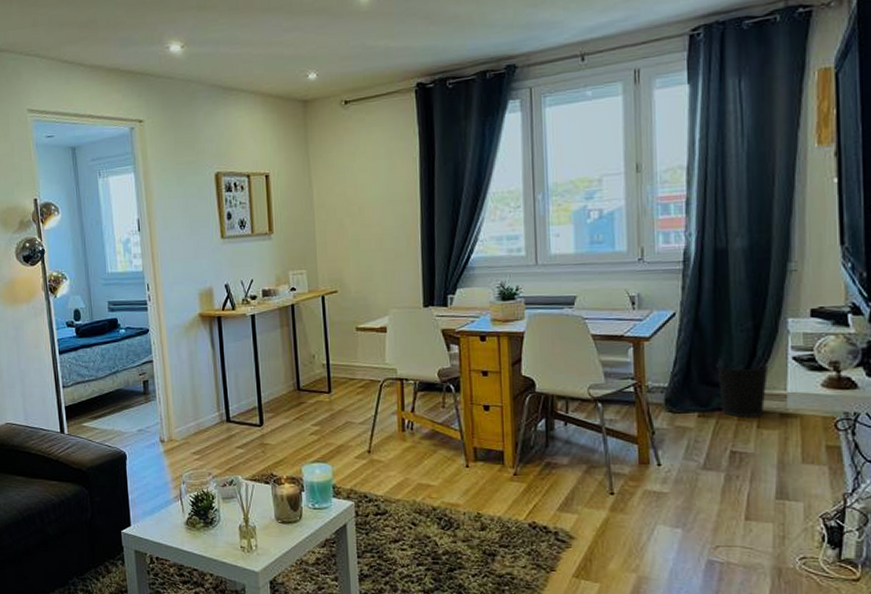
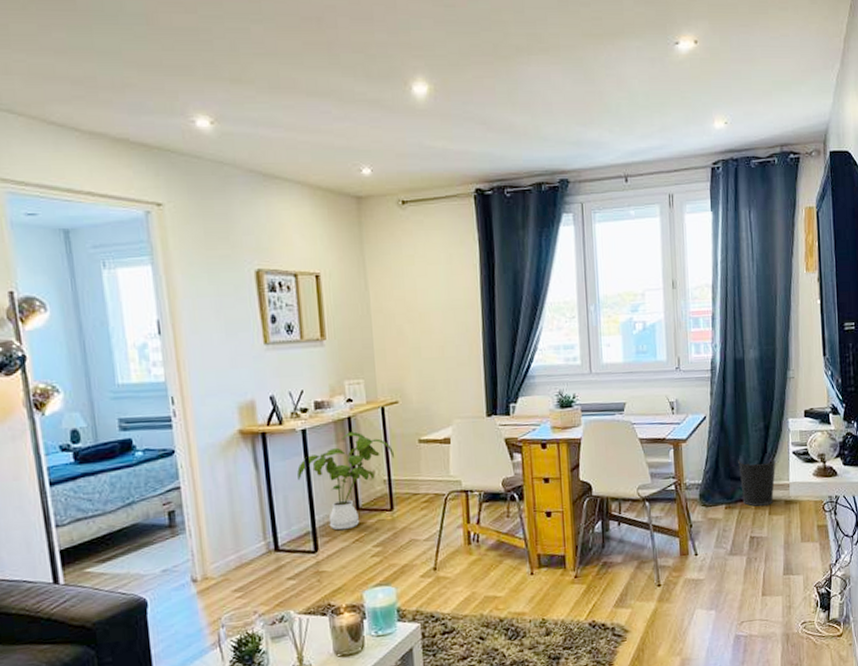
house plant: none [247,318,334,408] -> present [297,431,395,530]

